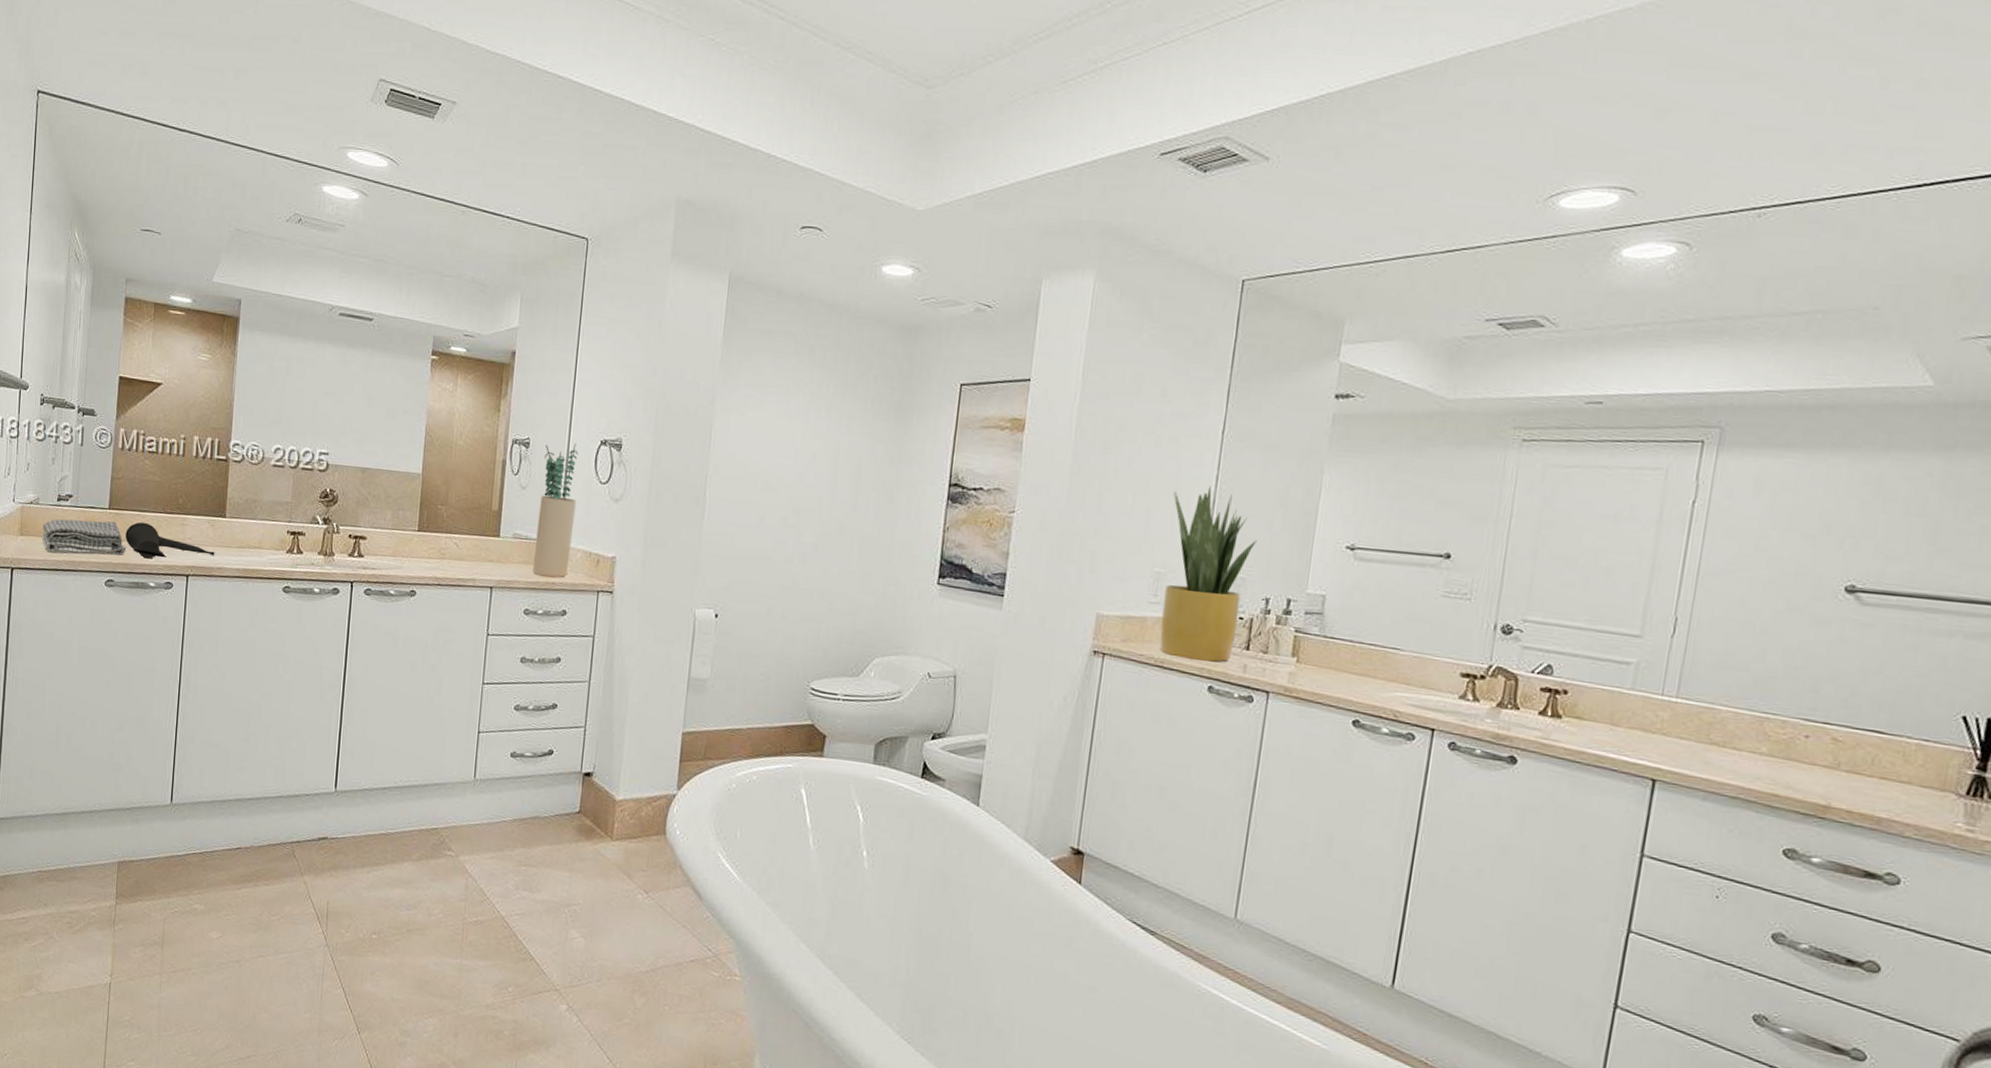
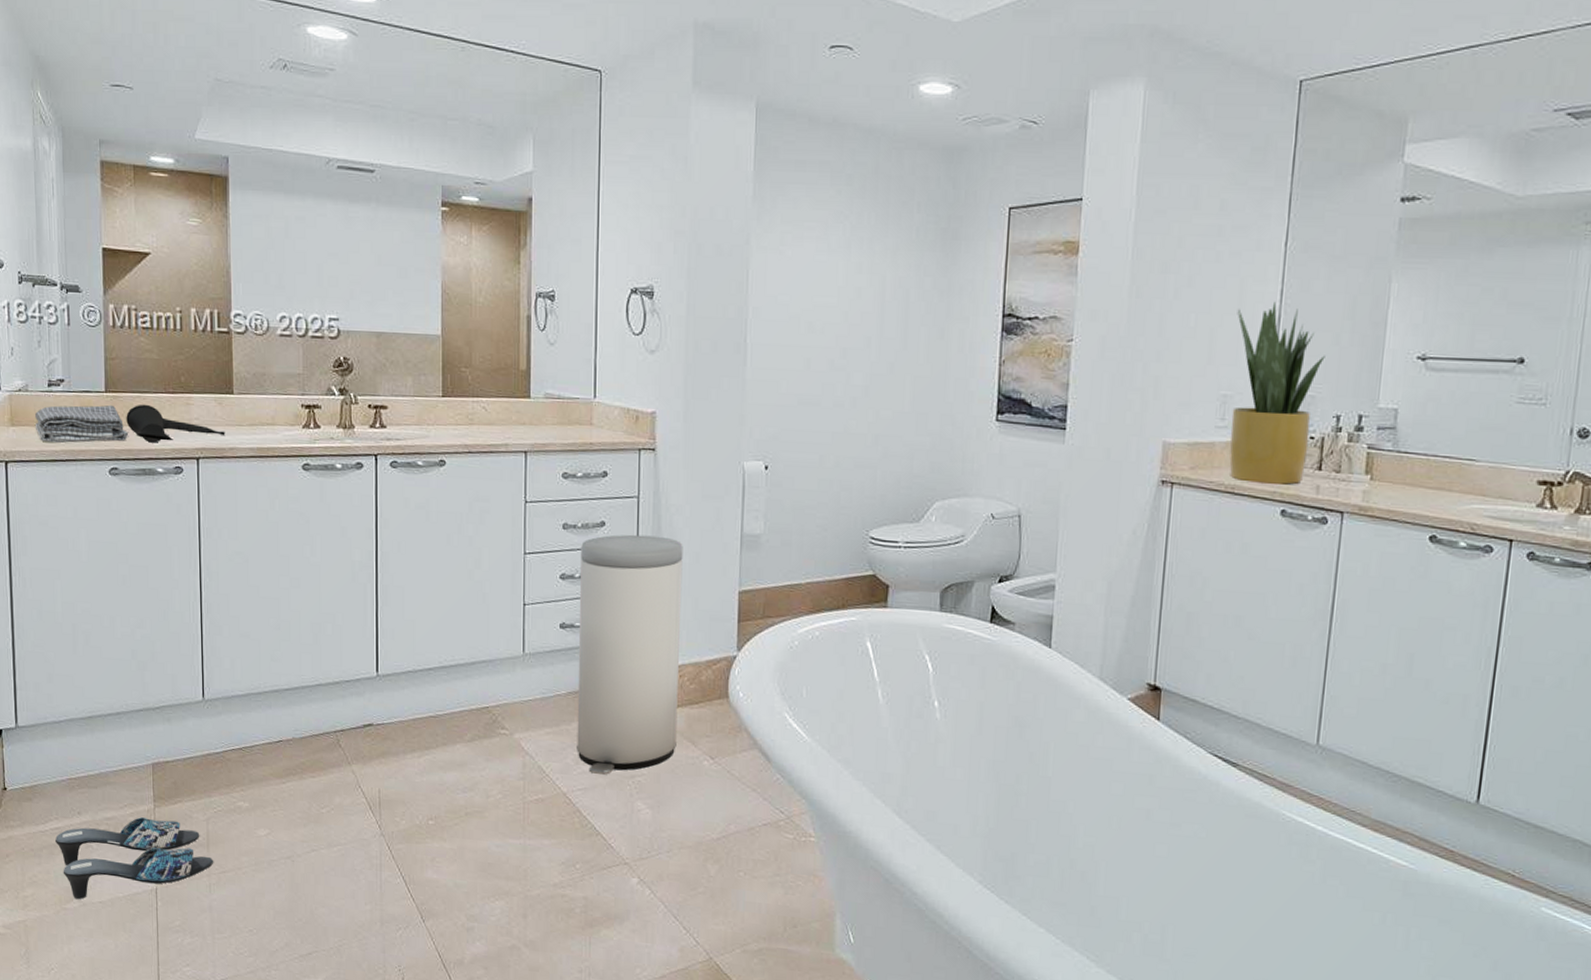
slippers: none [21,913,167,988] -> present [55,817,214,899]
pedal bin: none [517,671,633,902] -> present [577,534,683,775]
vase: present [532,444,578,579] -> none [568,294,610,438]

